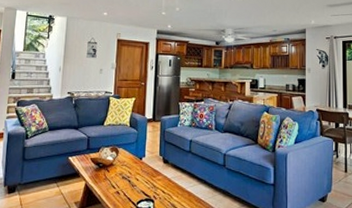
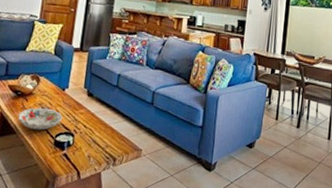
decorative bowl: none [101,177,143,199] -> present [17,107,63,130]

